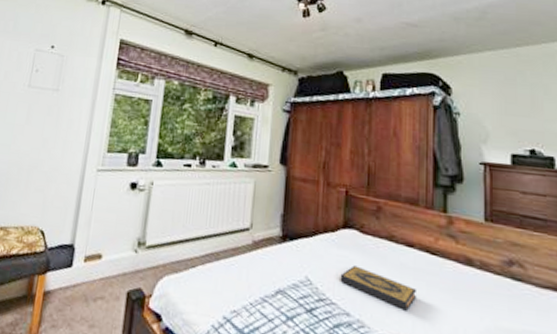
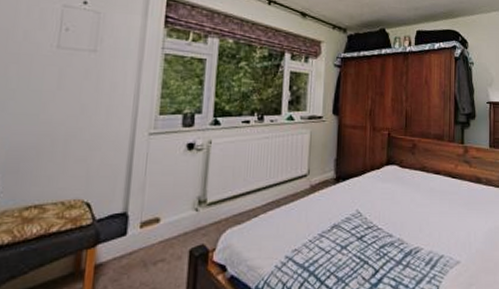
hardback book: present [340,265,417,311] -> none [384,195,442,225]

